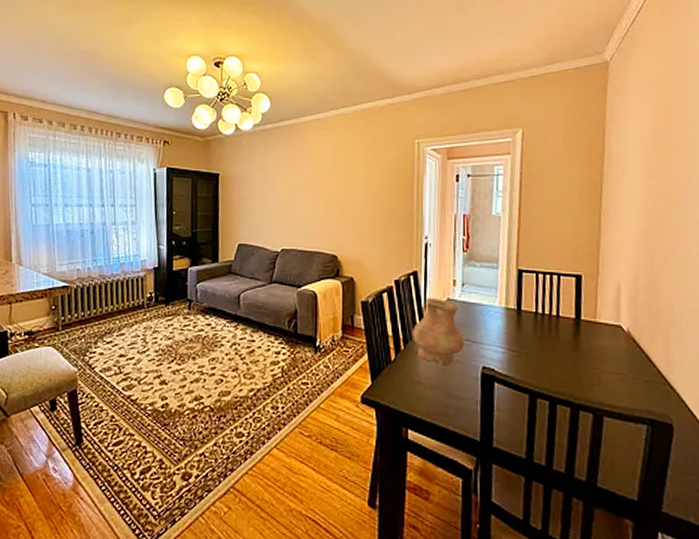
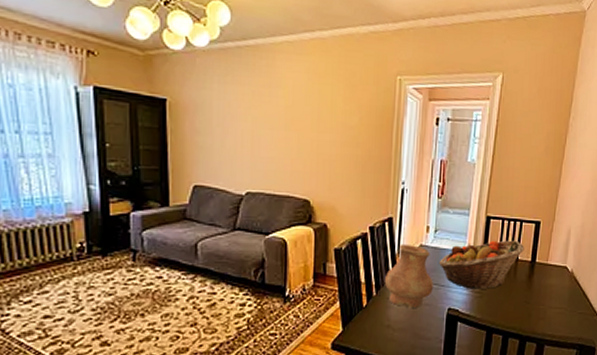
fruit basket: none [469,294,565,348] -> present [439,240,524,289]

